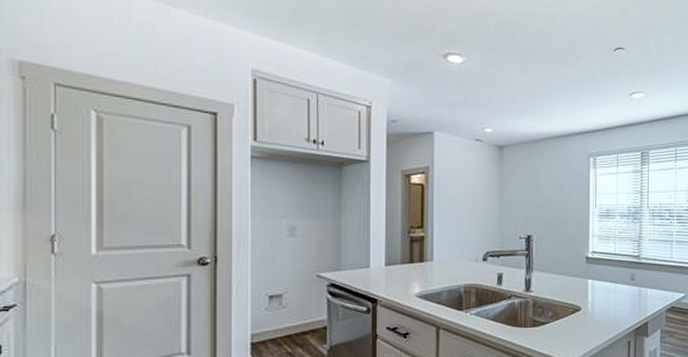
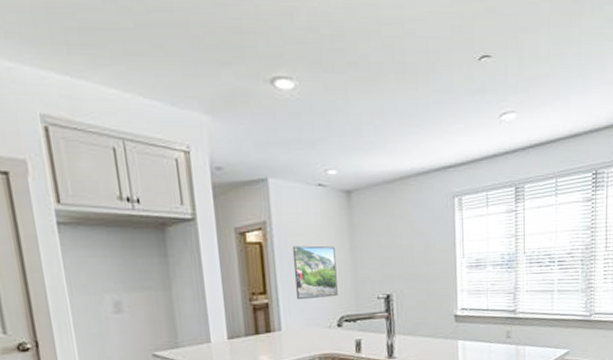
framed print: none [449,189,486,235] -> present [292,245,338,300]

